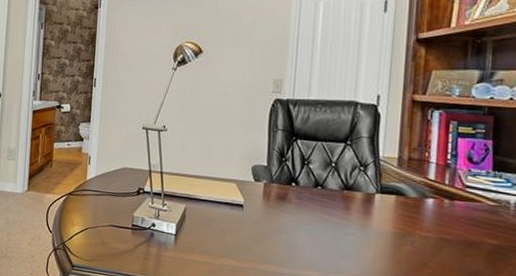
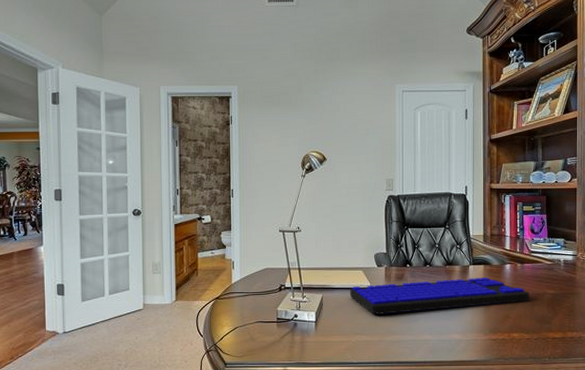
keyboard: none [218,200,460,249] -> present [350,277,530,314]

